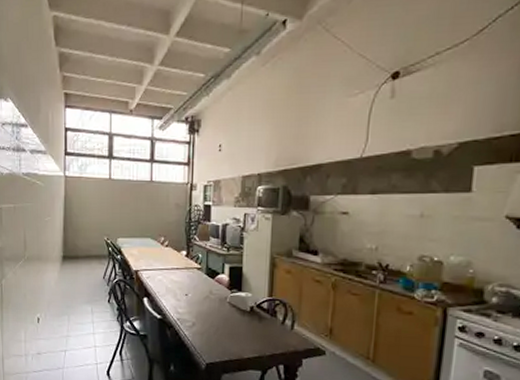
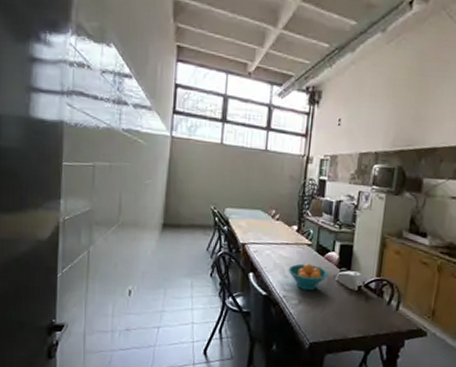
fruit bowl: none [180,286,220,313] -> present [288,263,329,291]

